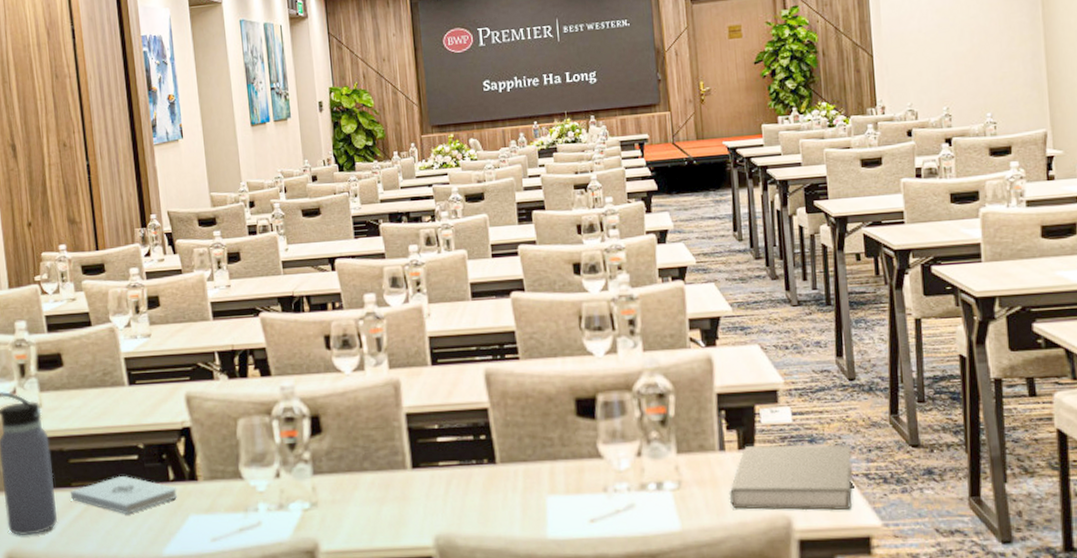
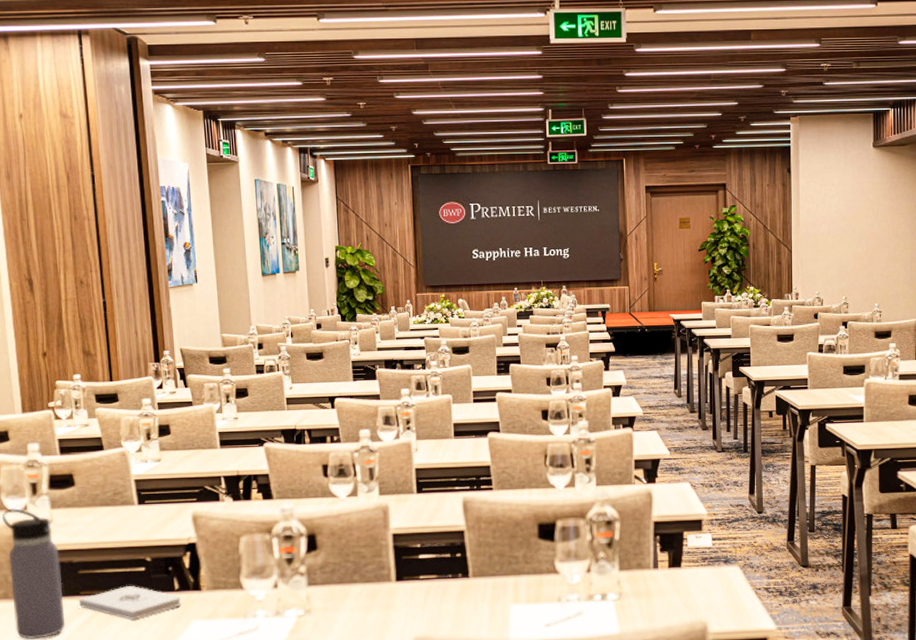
book: present [729,444,853,511] -> none [659,564,757,617]

